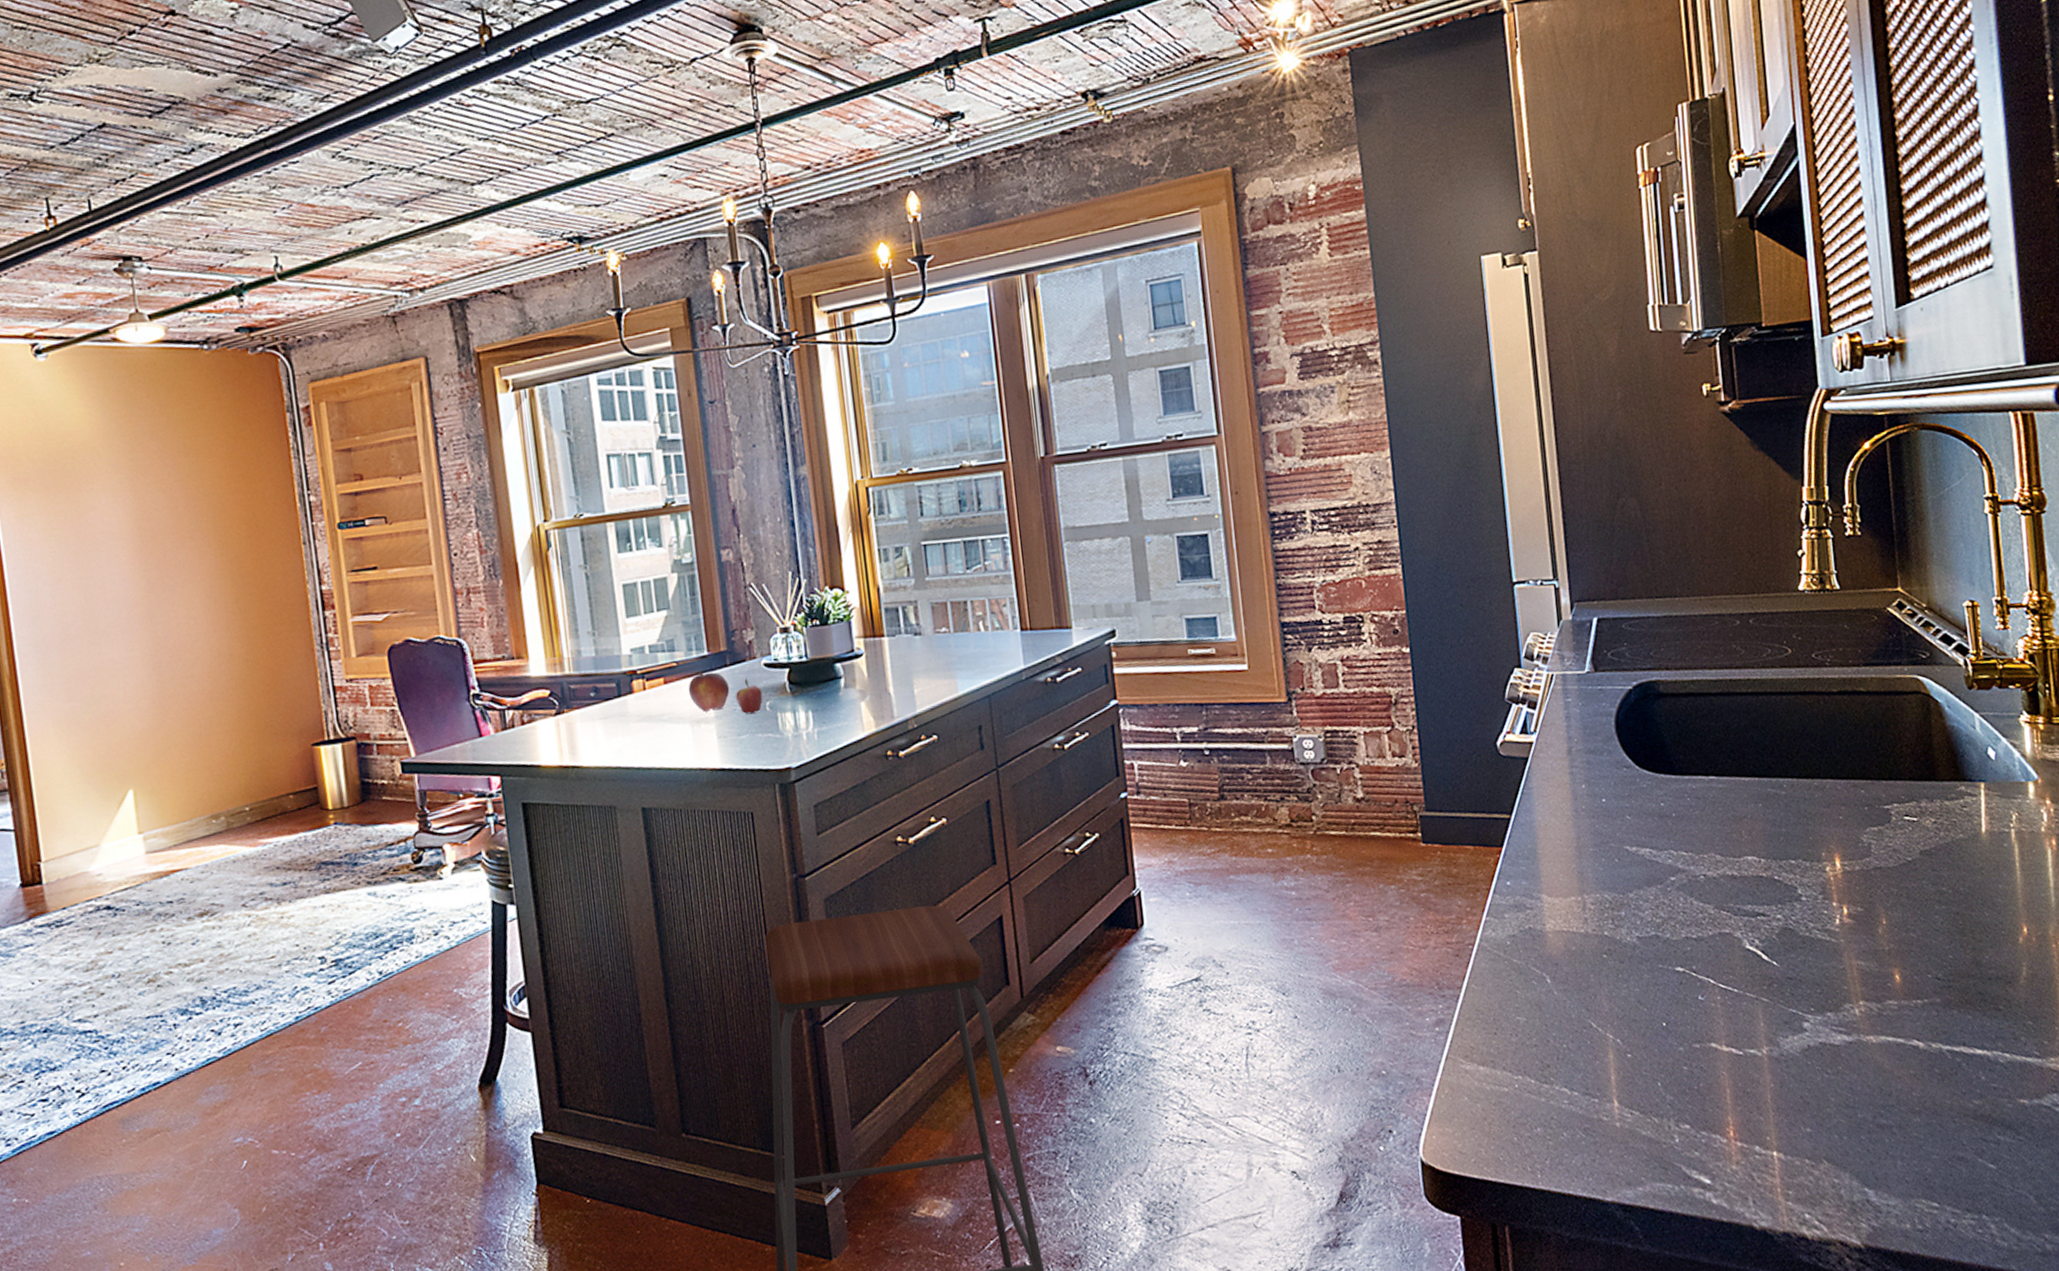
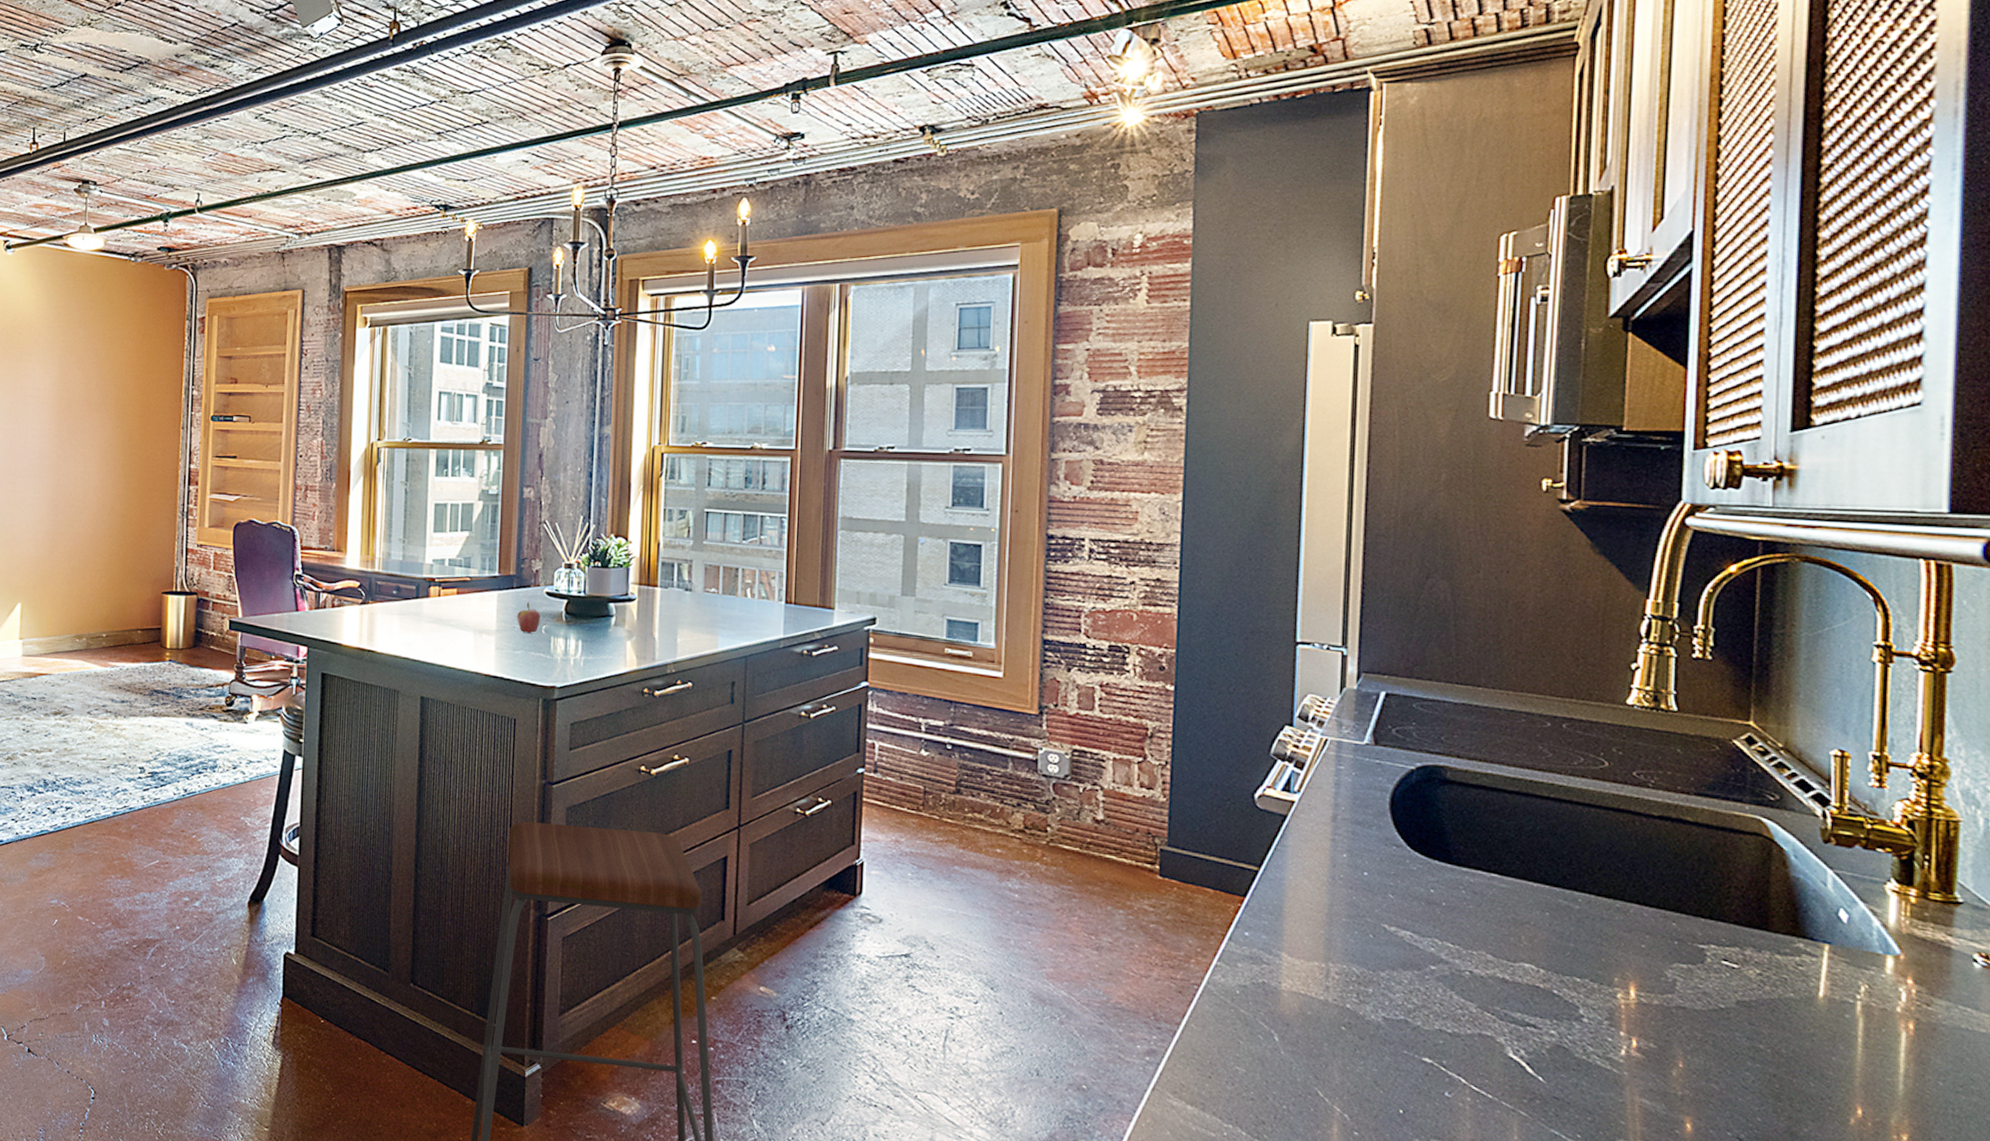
fruit: present [688,672,730,712] -> none [476,590,513,625]

